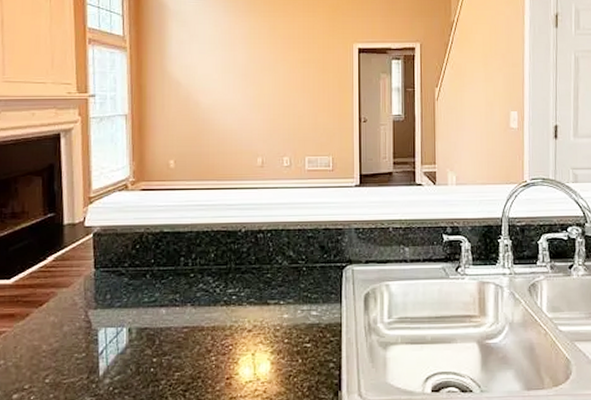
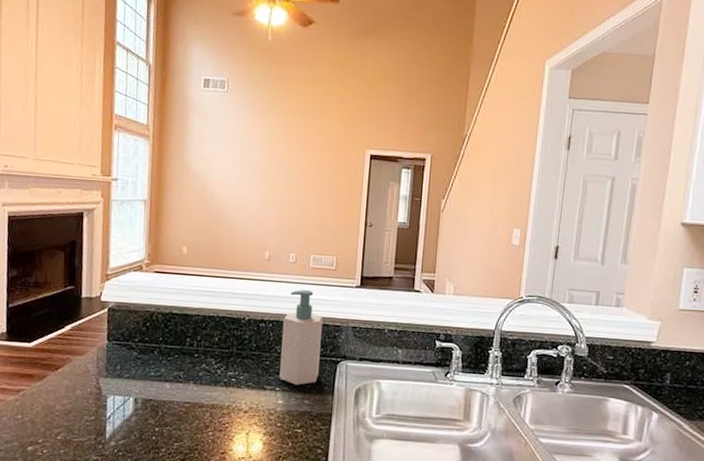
soap bottle: none [281,193,324,297] -> present [279,289,323,386]

